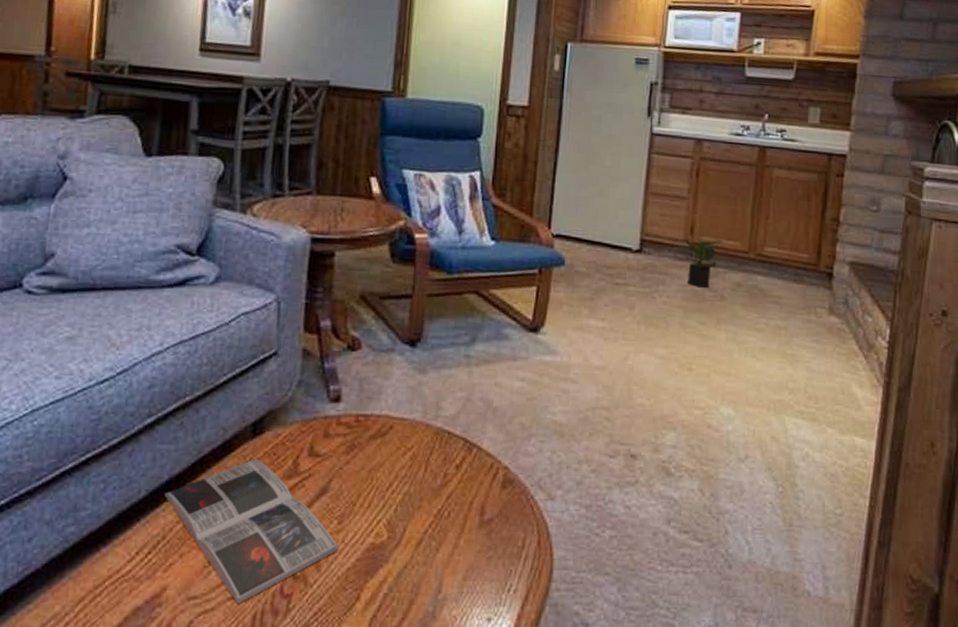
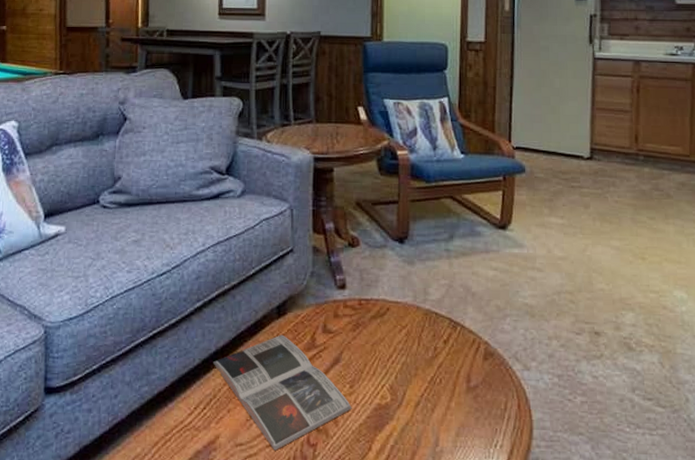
potted plant: present [670,238,724,288] -> none [617,146,666,188]

